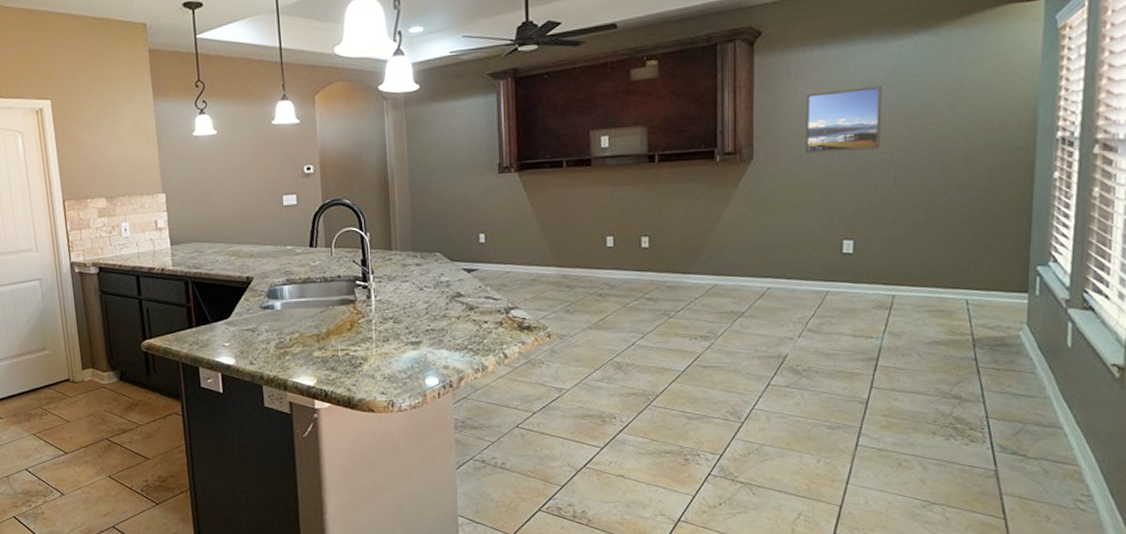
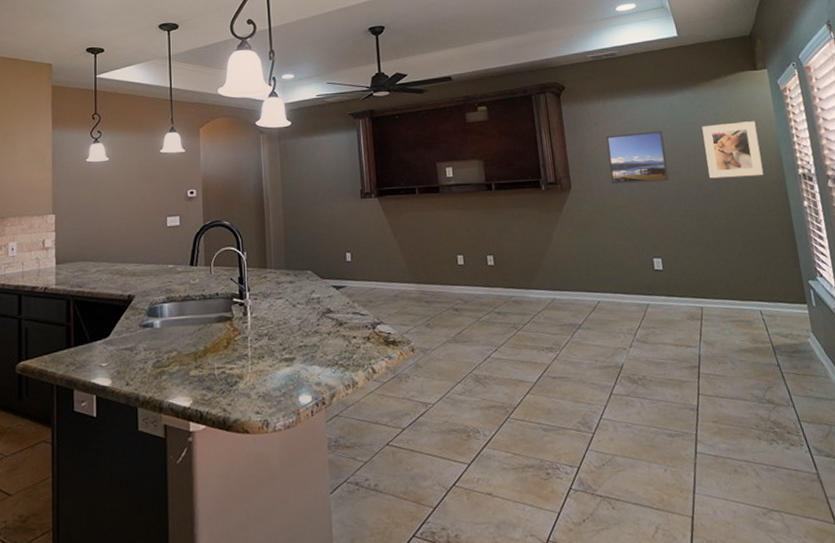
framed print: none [934,70,1012,145] -> present [702,121,764,179]

